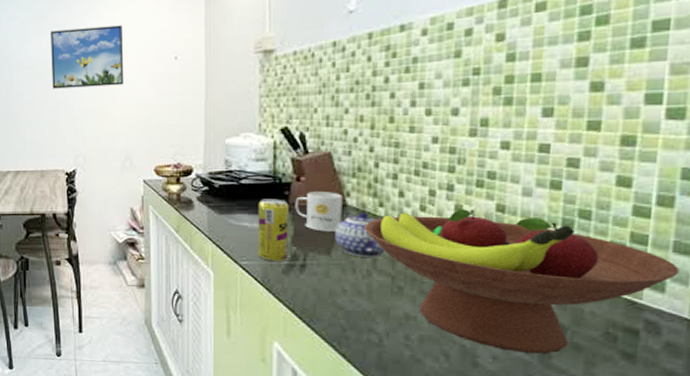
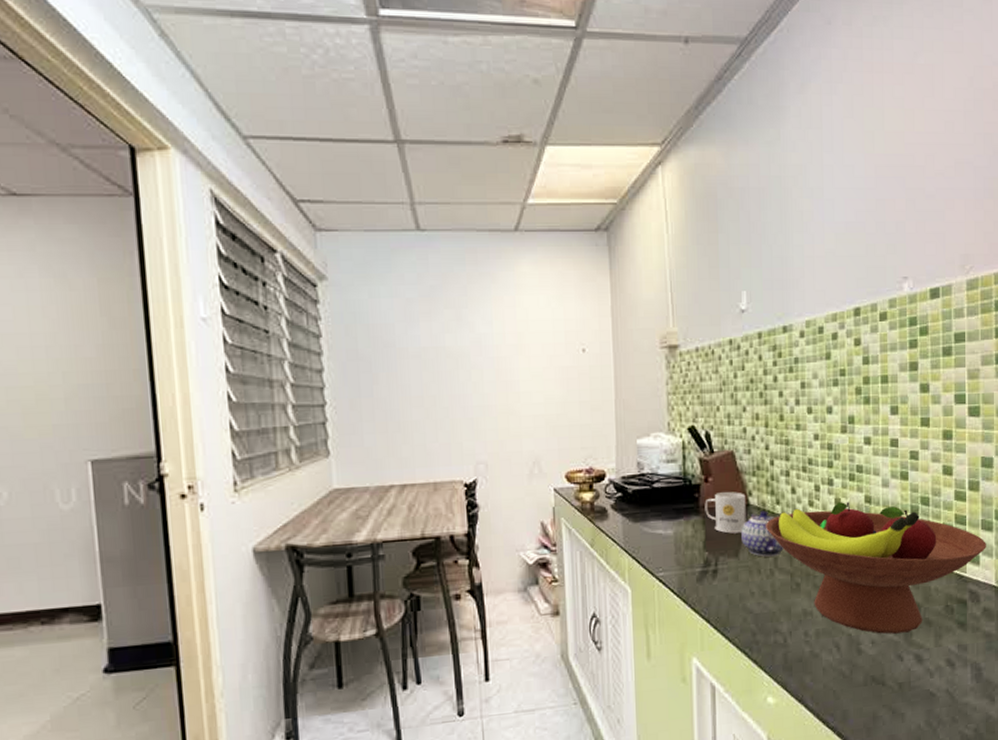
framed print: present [51,25,124,89] -> none [442,310,530,382]
beverage can: present [257,199,289,262] -> none [671,502,701,570]

